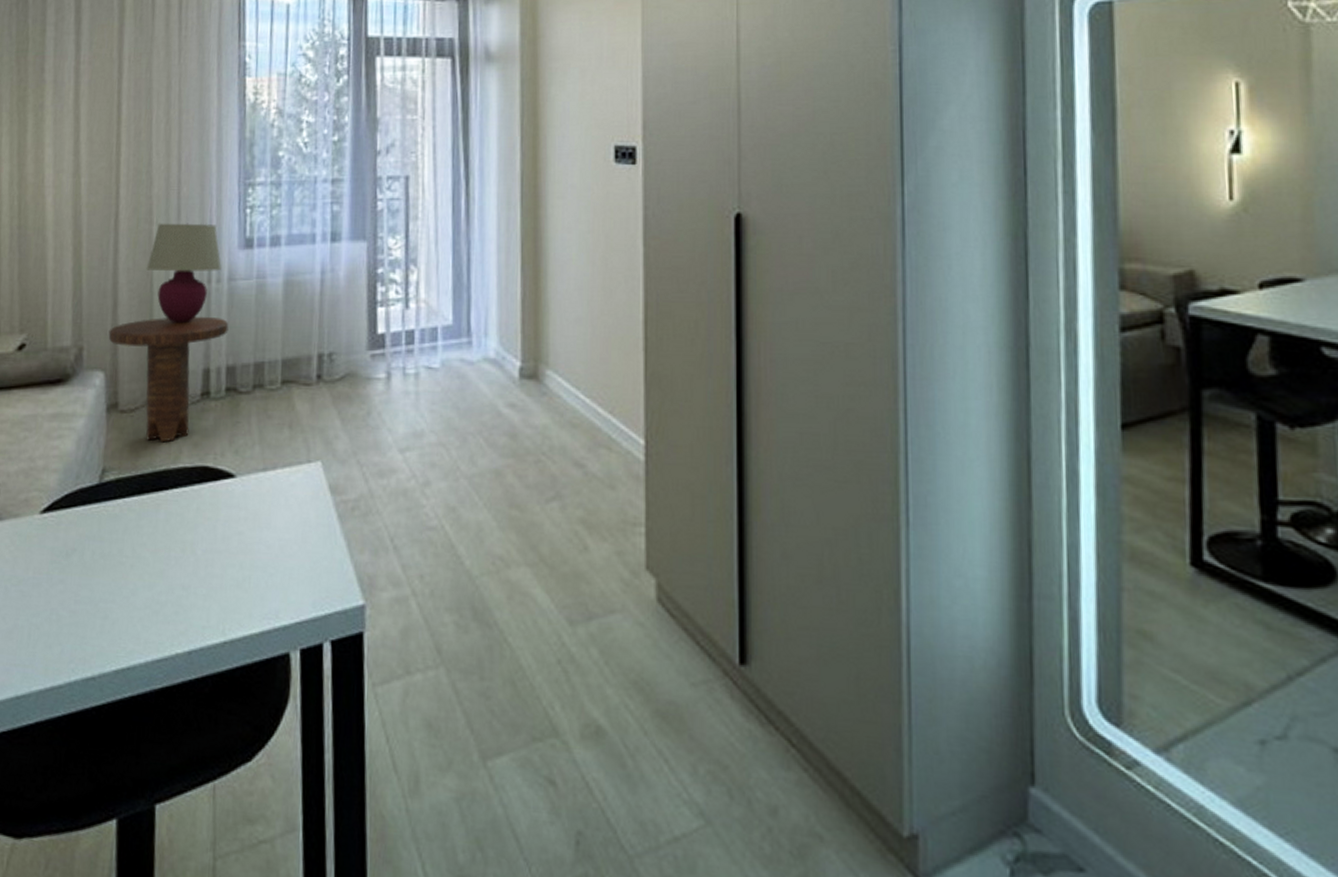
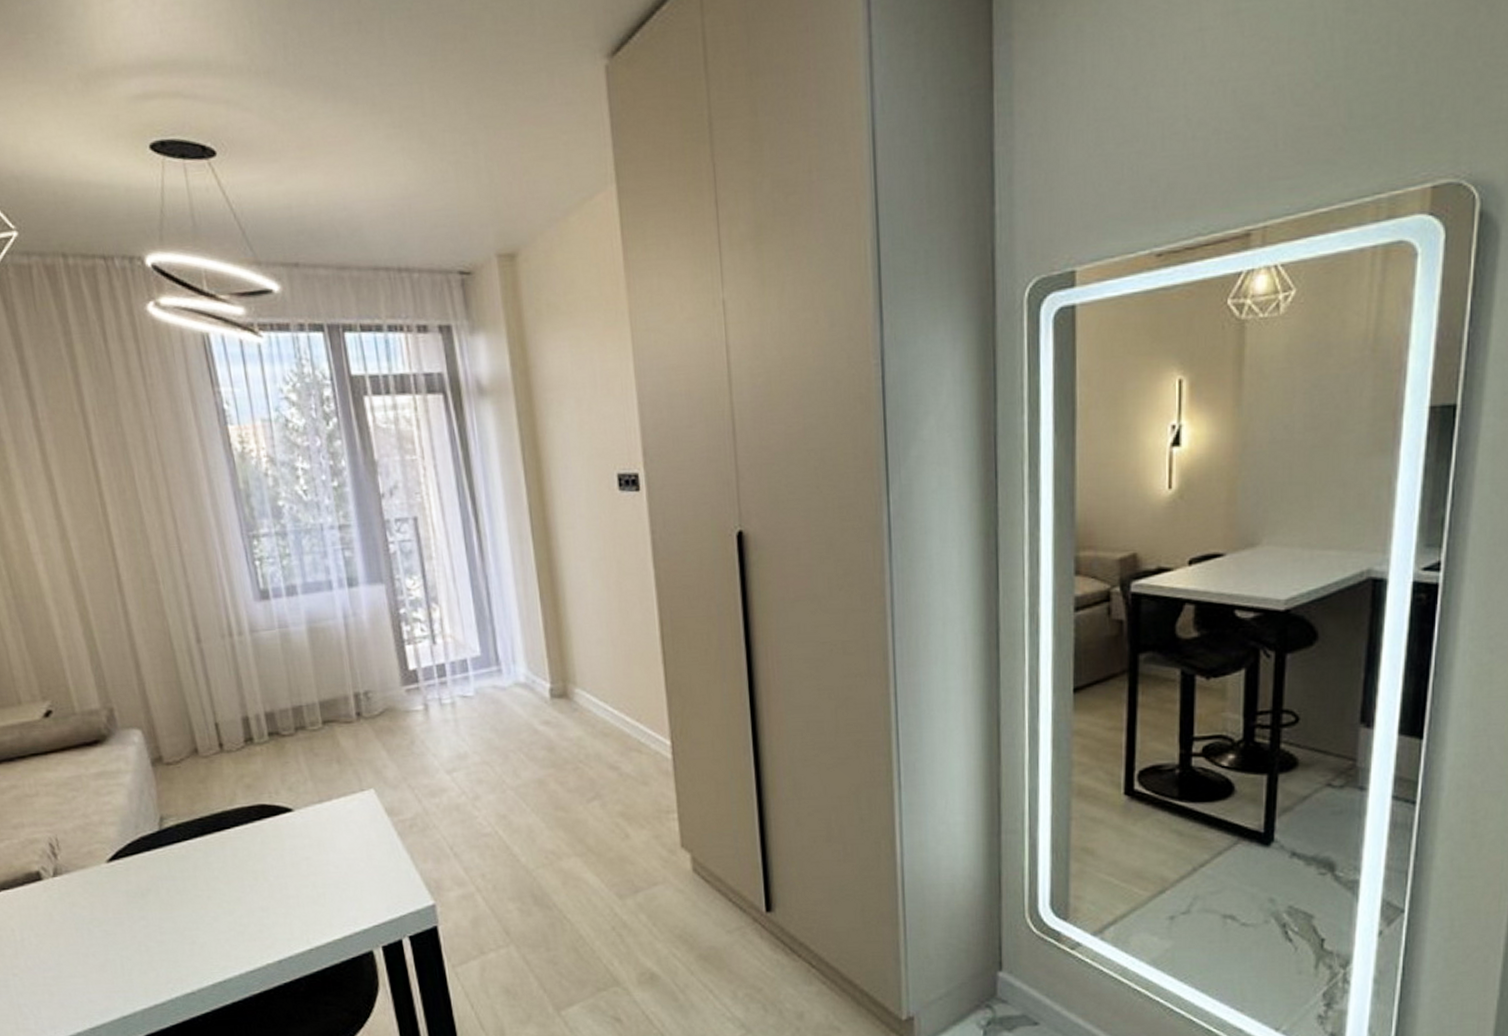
side table: present [108,316,229,443] -> none [136,668,260,788]
table lamp: present [146,223,221,323] -> none [162,578,241,677]

